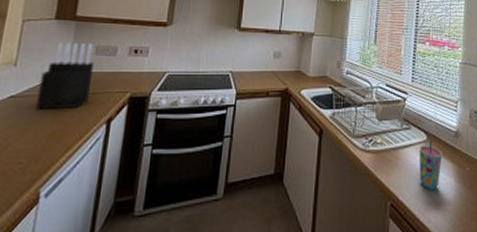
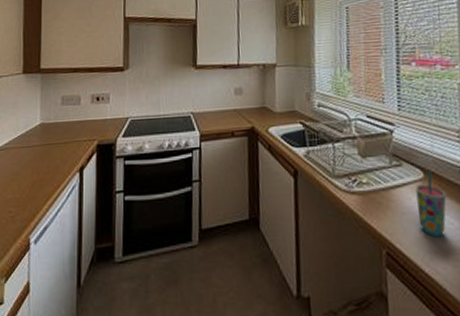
knife block: present [36,42,95,110] -> none [16,94,62,161]

